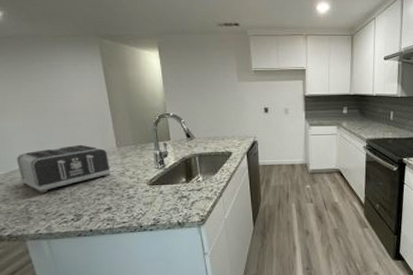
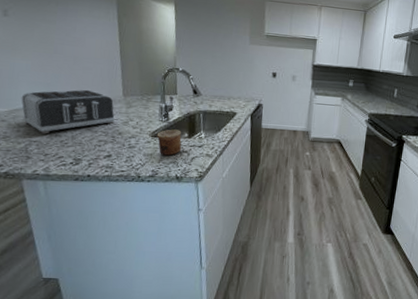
cup: none [154,175,181,203] -> present [156,129,182,156]

